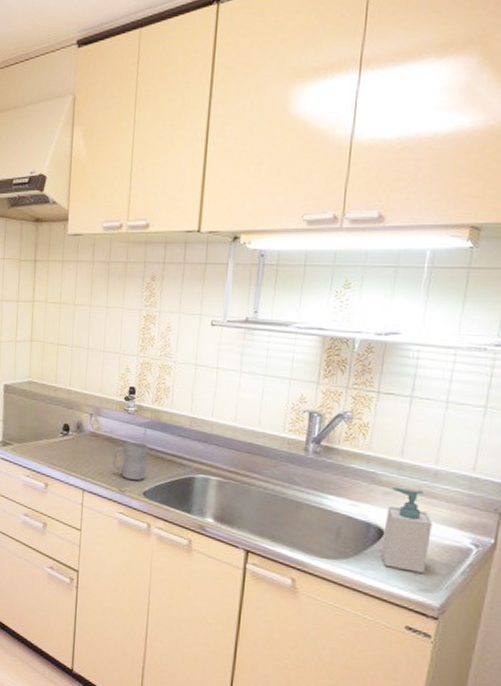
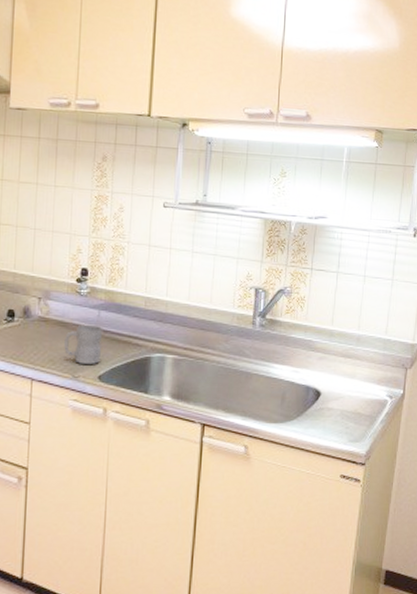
soap bottle: present [380,486,432,573] -> none [318,352,357,426]

